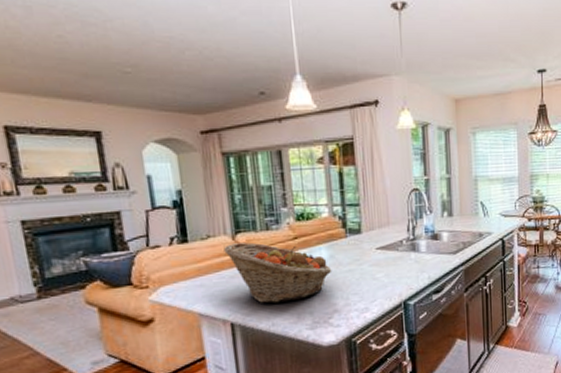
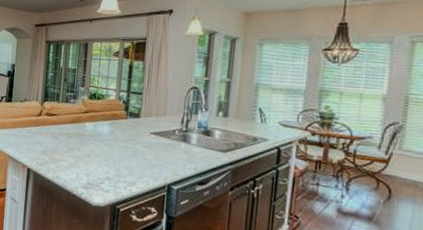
fruit basket: present [223,242,332,304] -> none [33,108,110,162]

